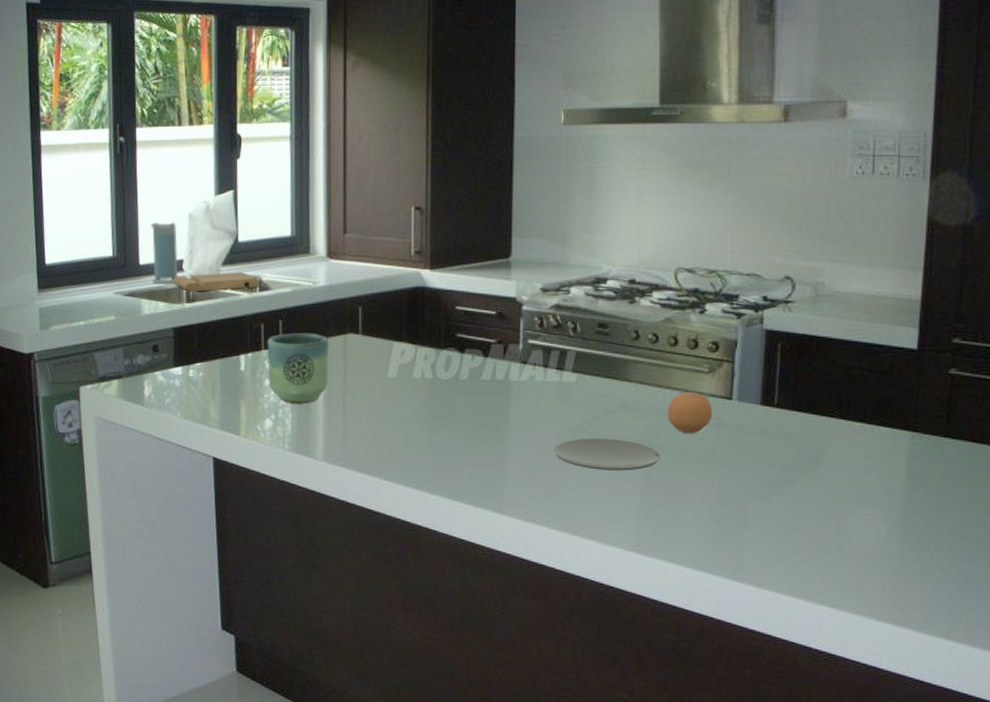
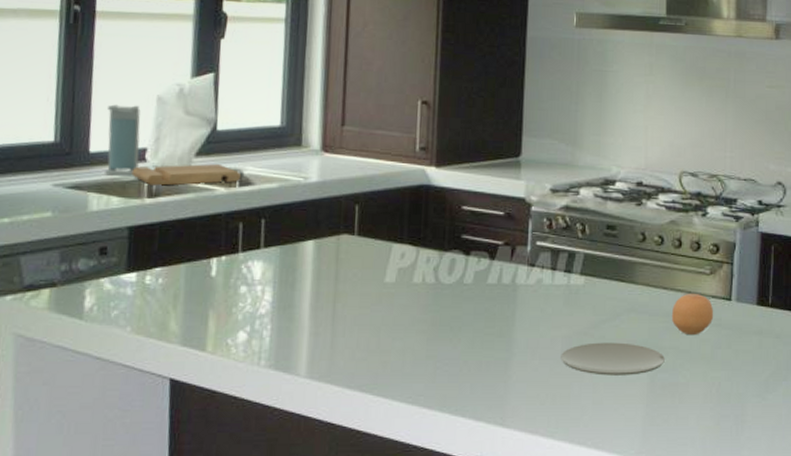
ceramic pot: present [267,332,329,404] -> none [245,233,319,313]

